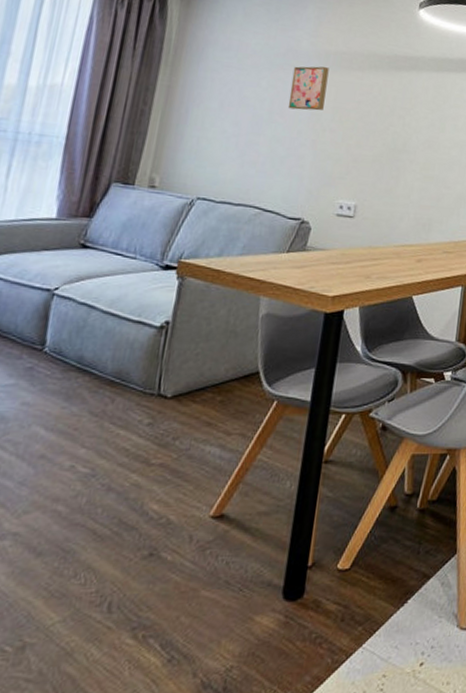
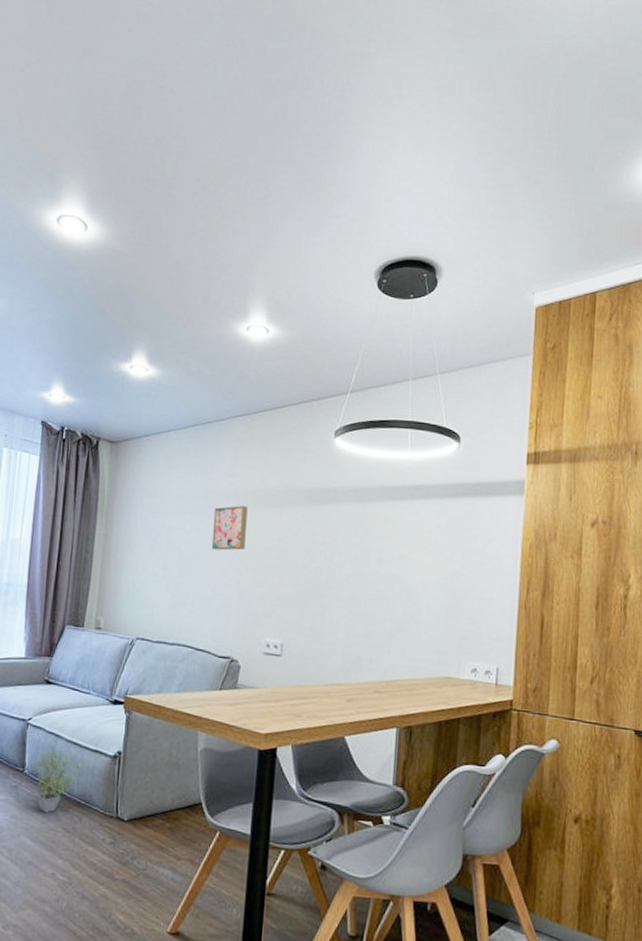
potted plant: none [51,319,121,397] -> present [30,746,83,813]

